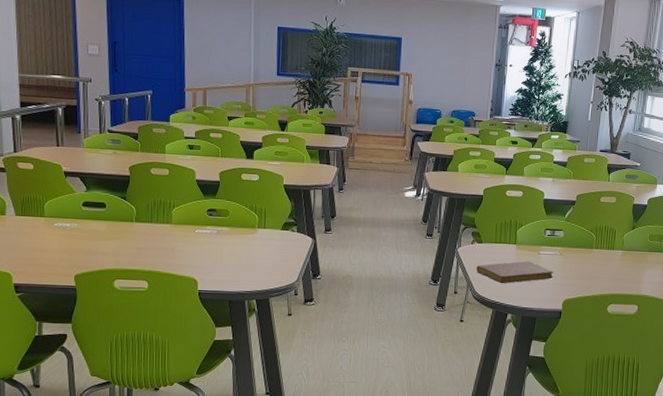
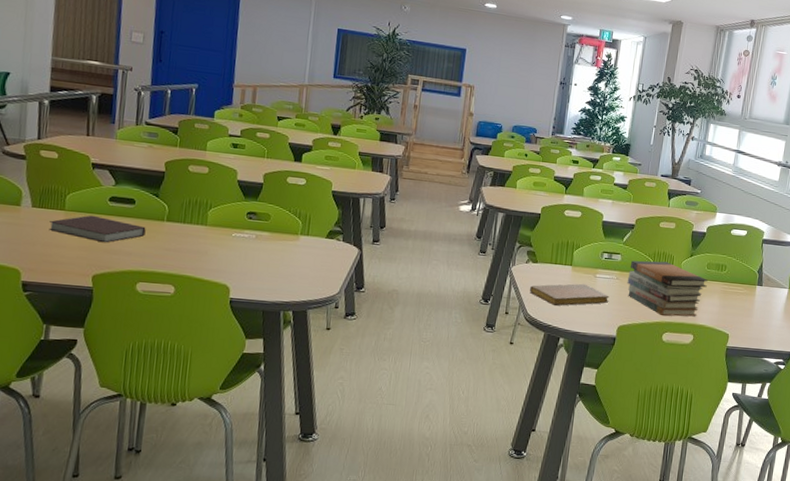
notebook: none [32,220,118,245] -> present [49,215,146,243]
book stack: none [570,235,650,289] -> present [627,260,708,317]

